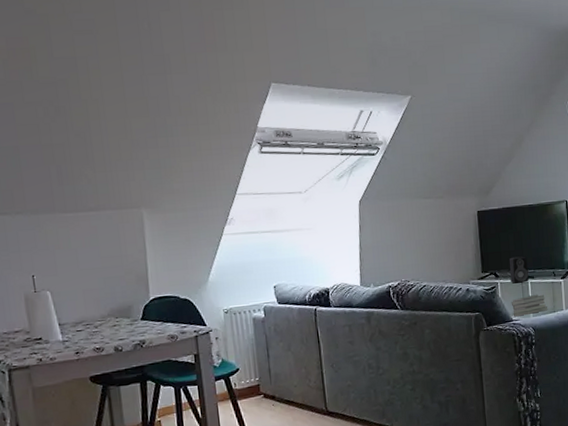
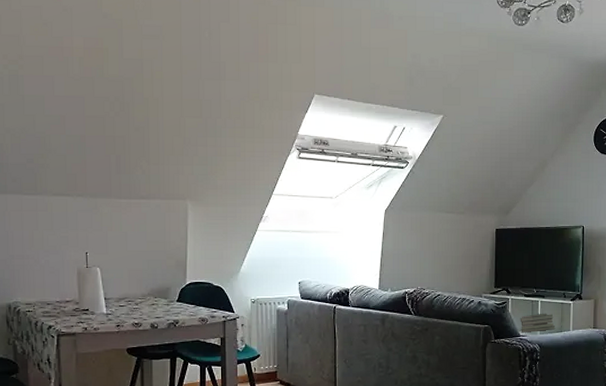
speaker: present [509,256,529,284] -> none [521,275,540,301]

